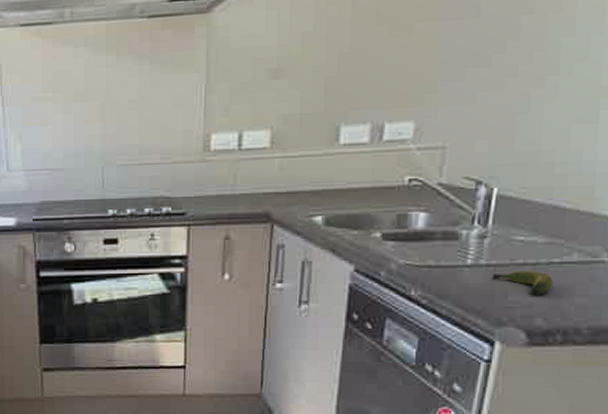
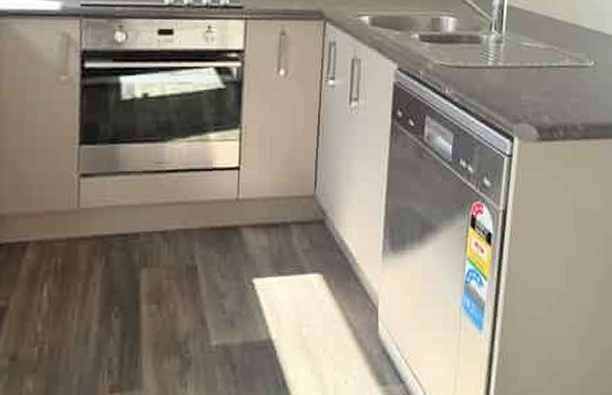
banana: present [492,271,554,295] -> none [508,73,554,94]

